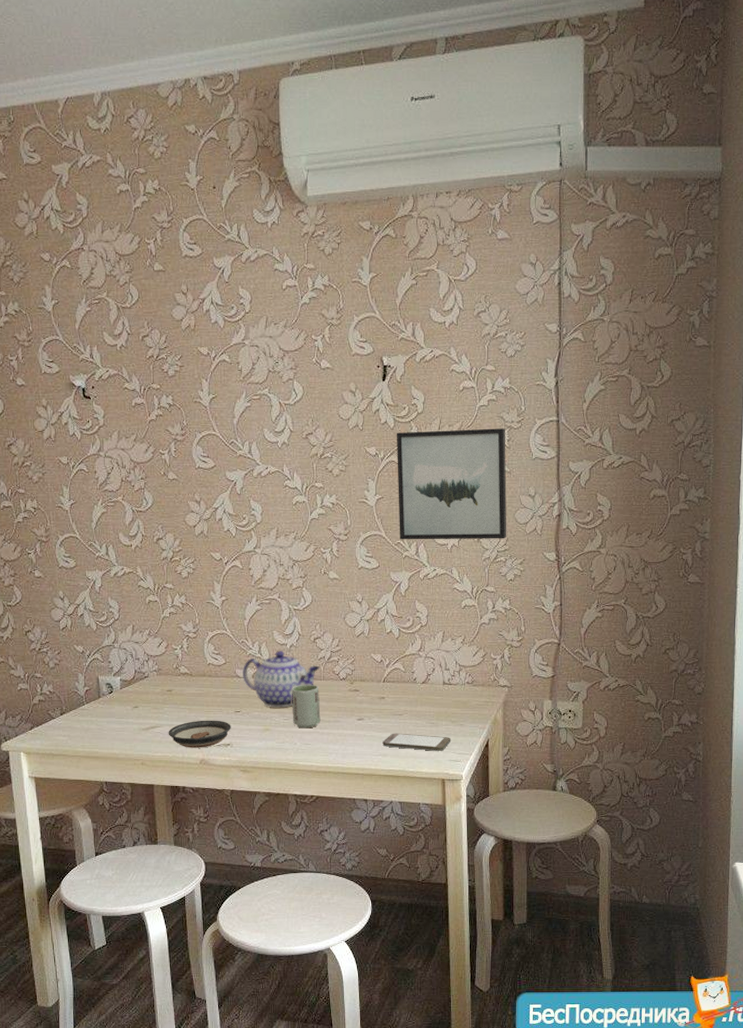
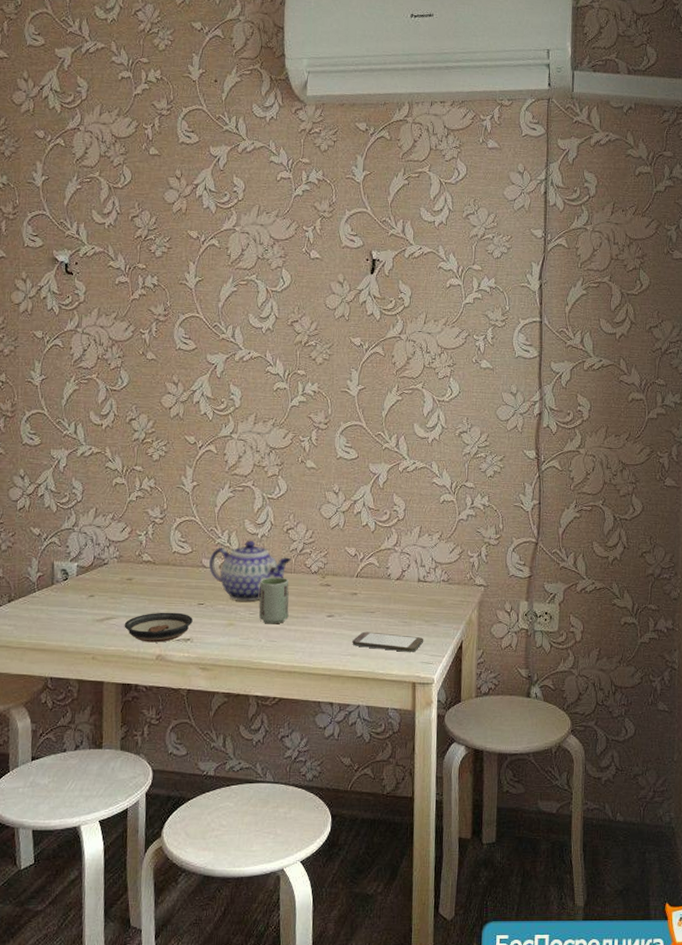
wall art: present [396,428,507,540] -> none [380,324,490,435]

